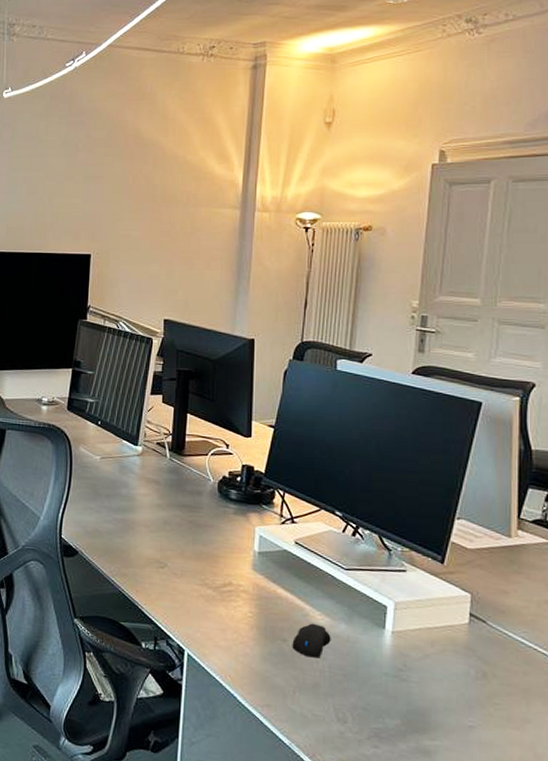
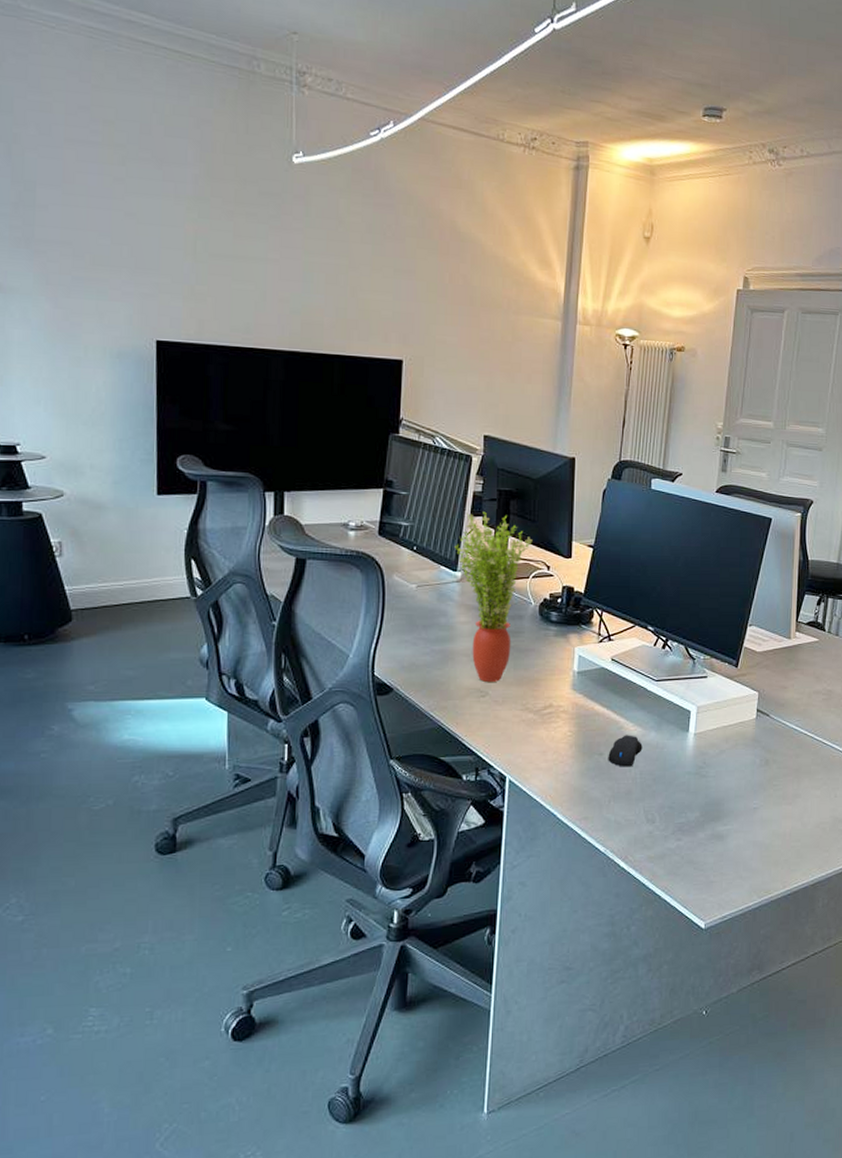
potted plant: none [136,390,211,554] -> present [455,511,533,682]

